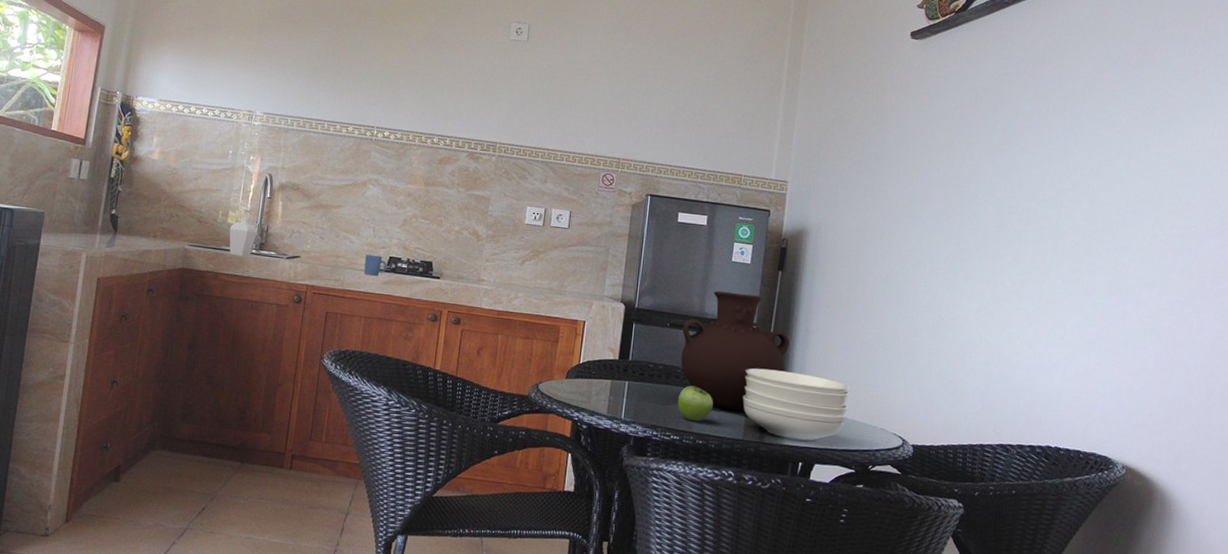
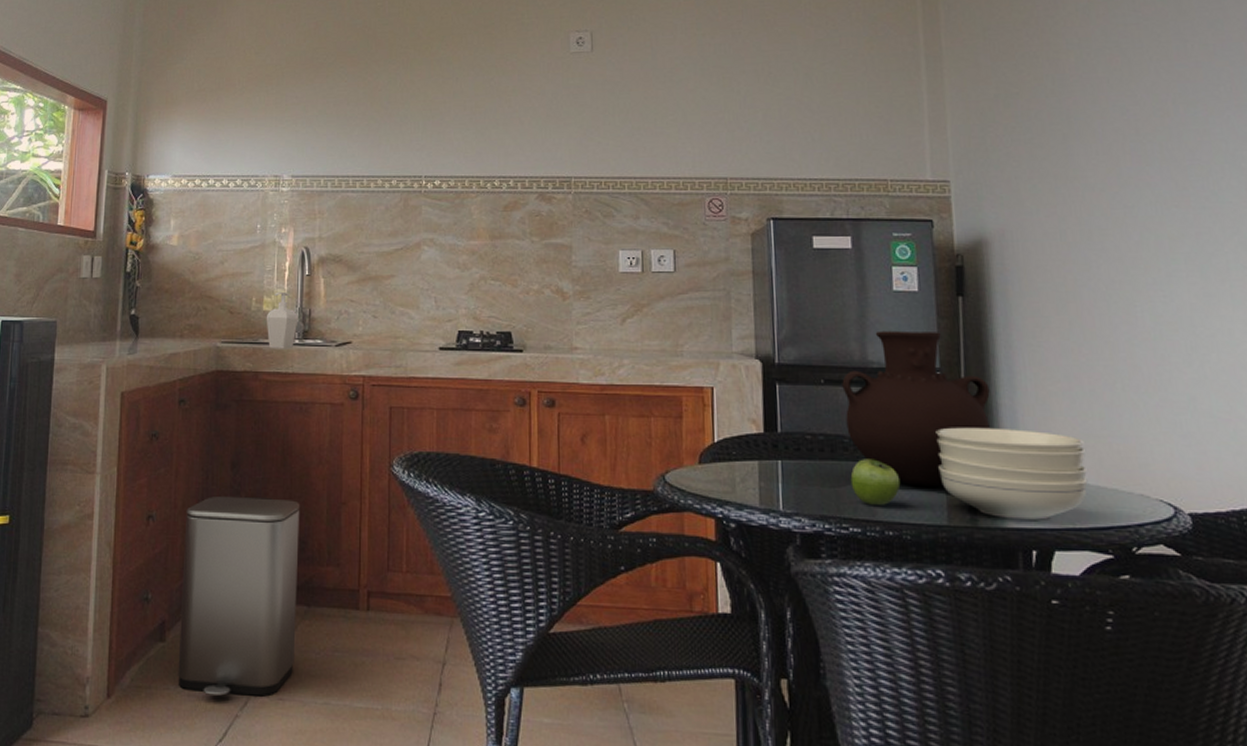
pedal bin: none [127,370,244,530] -> present [178,495,300,697]
mug: present [364,254,388,277] -> none [429,331,457,358]

